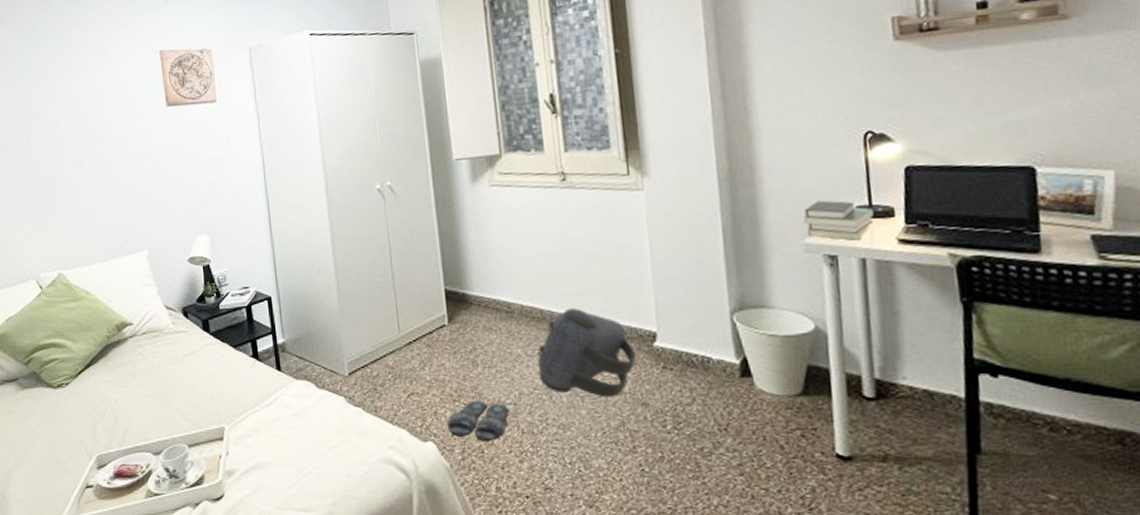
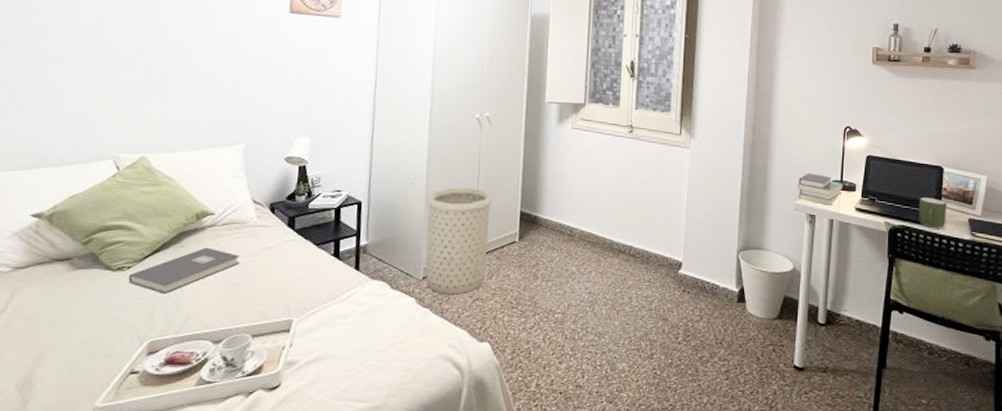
book: none [68,358,164,408] -> present [128,247,240,294]
laundry basket: none [339,269,417,391] -> present [425,188,492,295]
slippers: present [448,400,509,441] -> none [504,308,557,344]
backpack: present [537,307,636,398] -> none [586,236,664,313]
mug: none [1001,212,1052,254] -> present [919,197,947,228]

